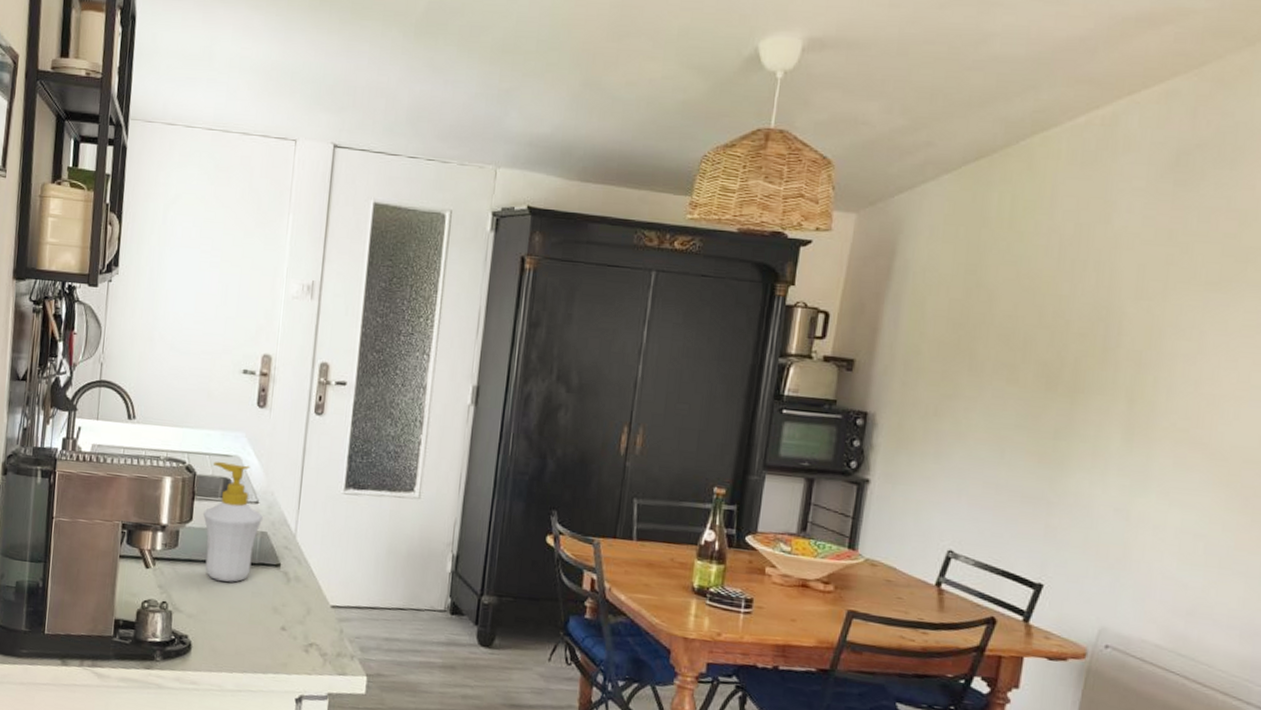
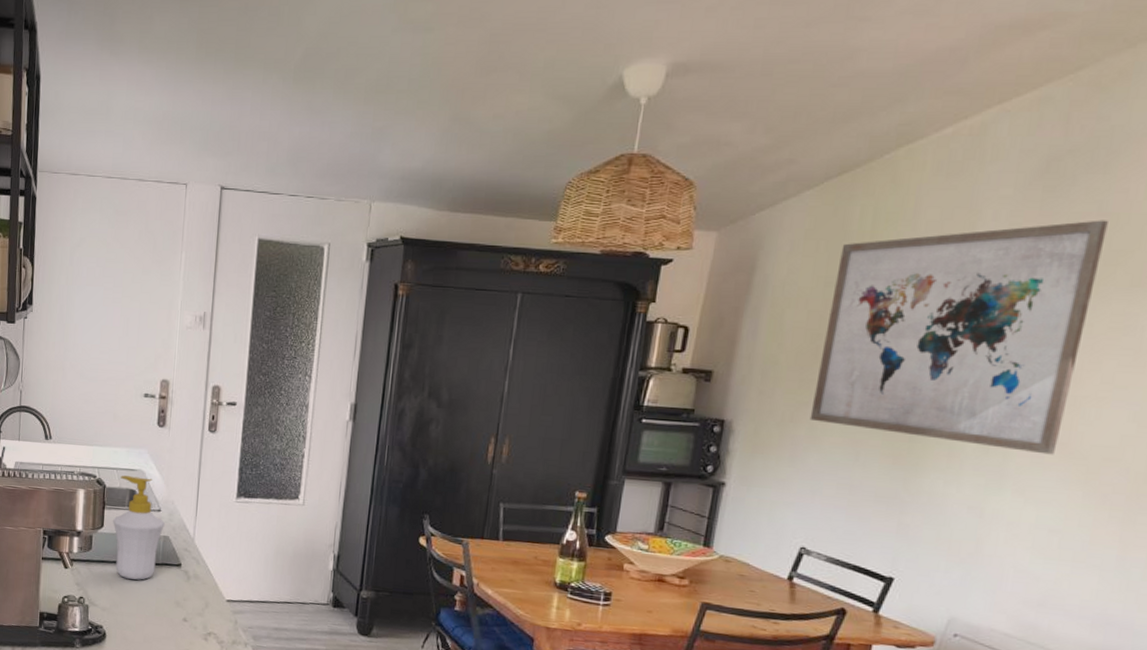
wall art: none [954,215,1237,456] -> present [809,220,1108,455]

